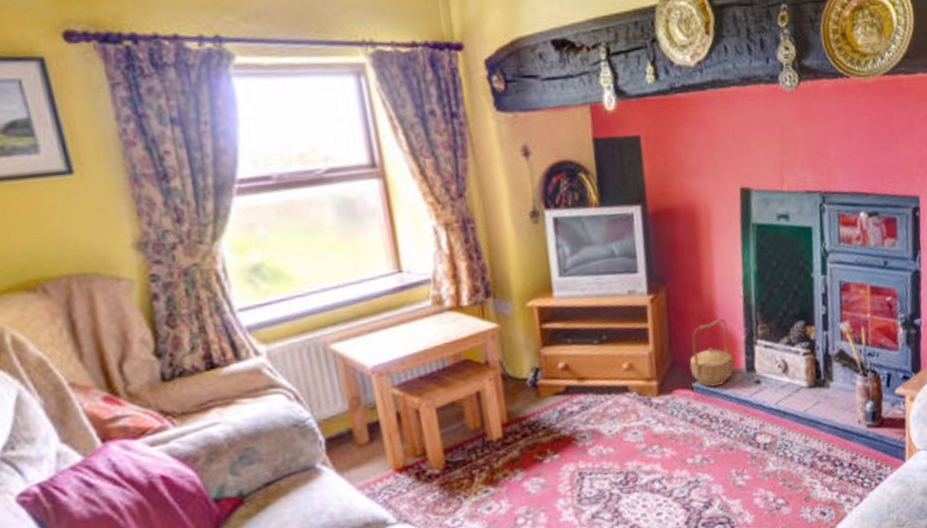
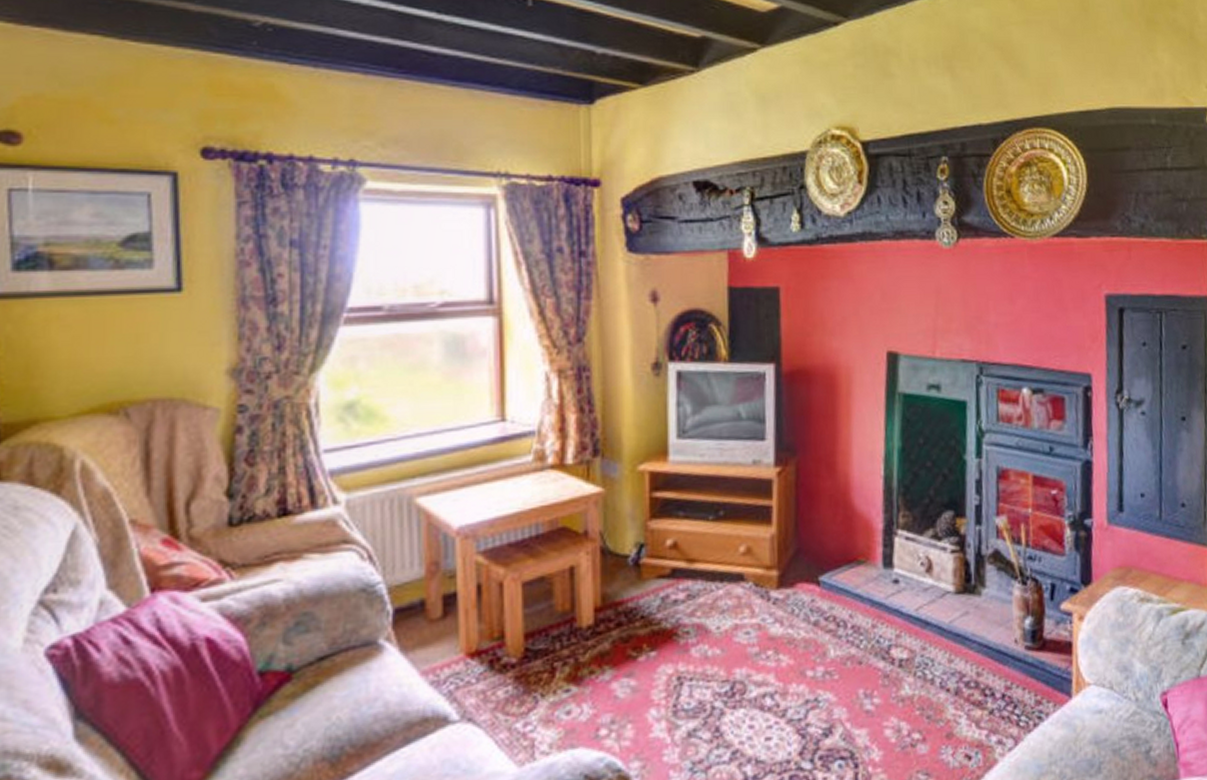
basket: present [689,318,734,387] -> none [817,501,869,583]

